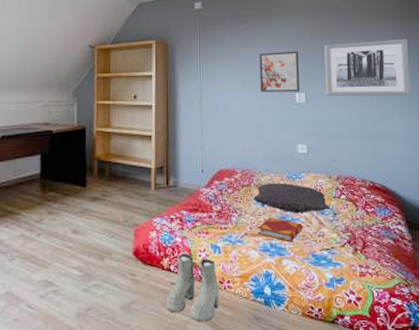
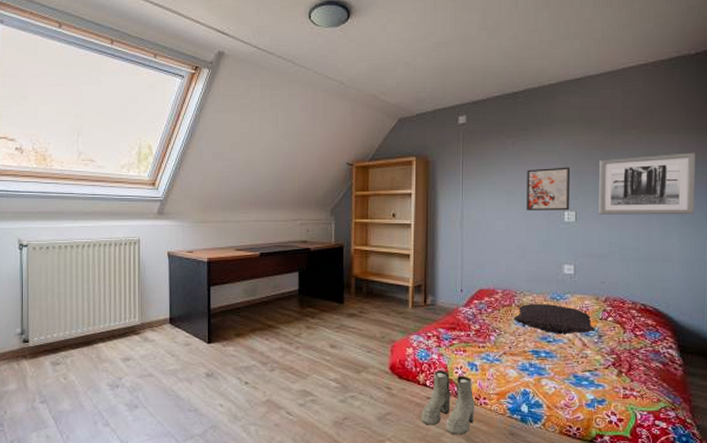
hardback book: present [258,217,303,243] -> none [517,337,565,363]

